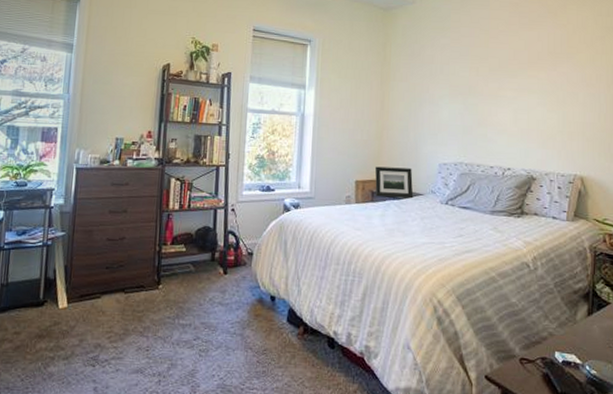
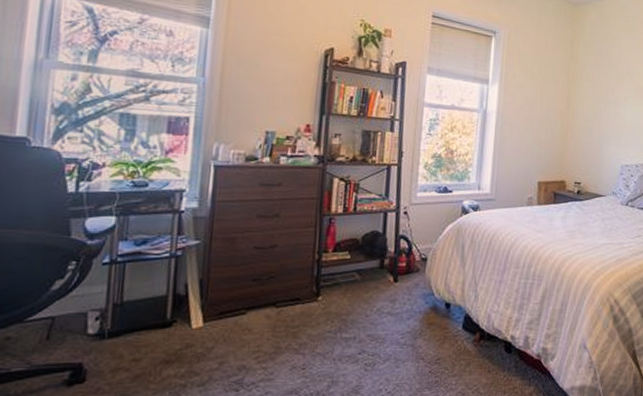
picture frame: present [374,166,414,199] -> none [557,167,596,200]

